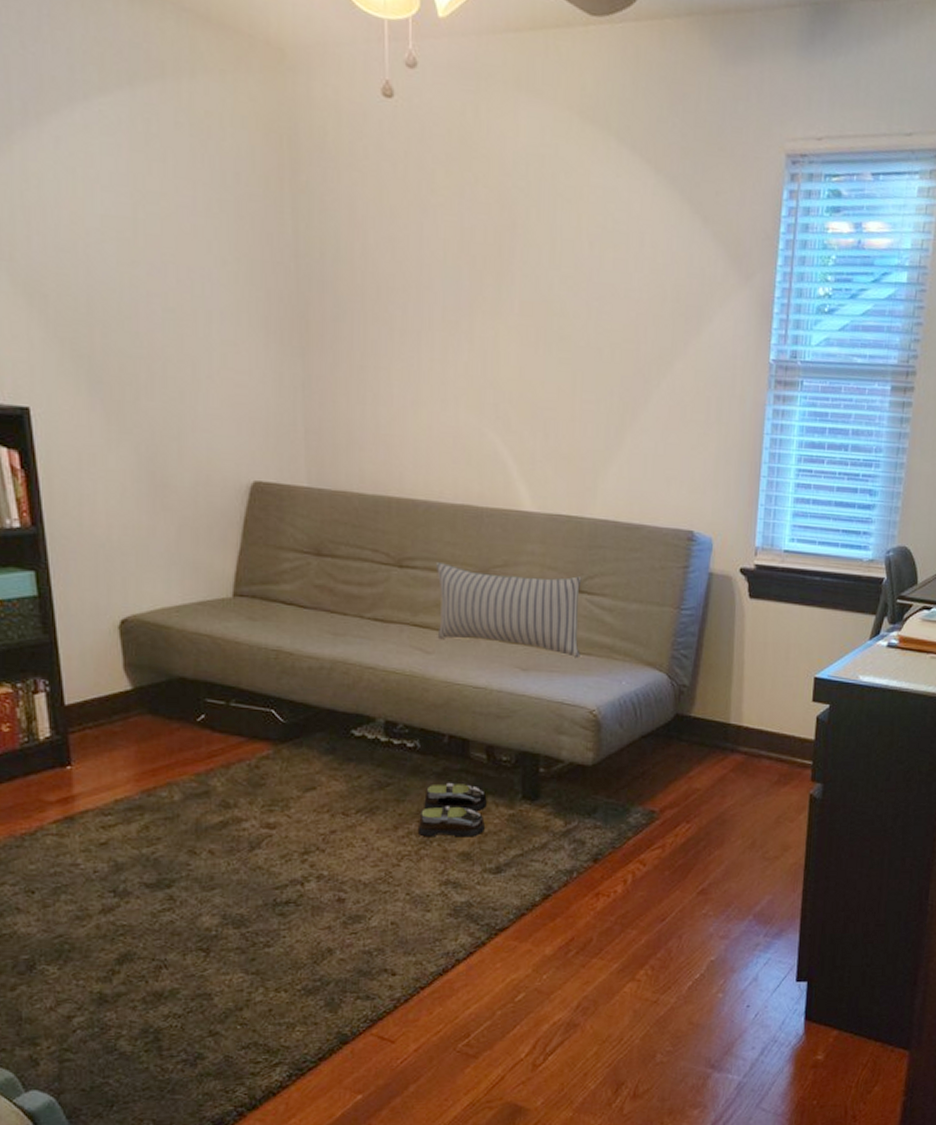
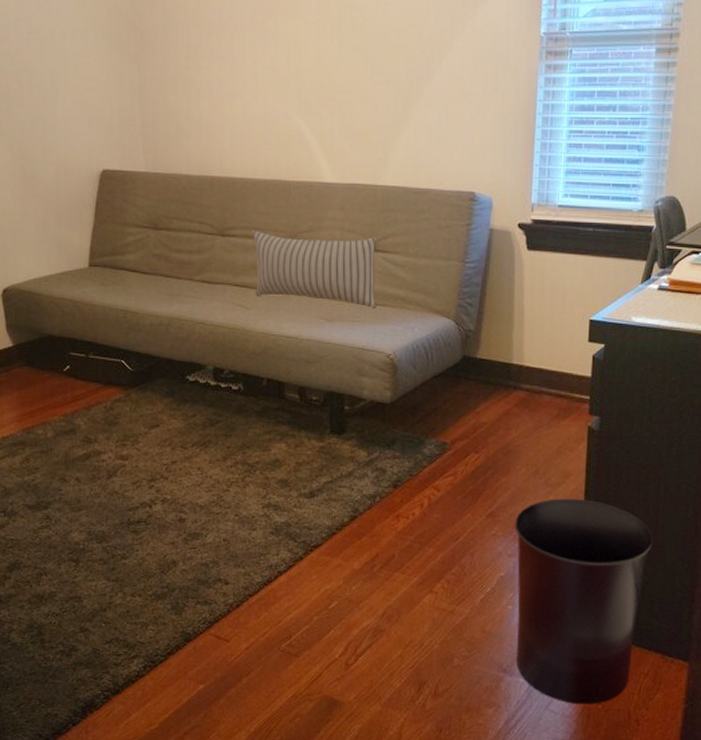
slippers: present [419,782,487,837] -> none [244,419,300,467]
waste bin: none [726,873,876,1101] -> present [515,498,653,704]

